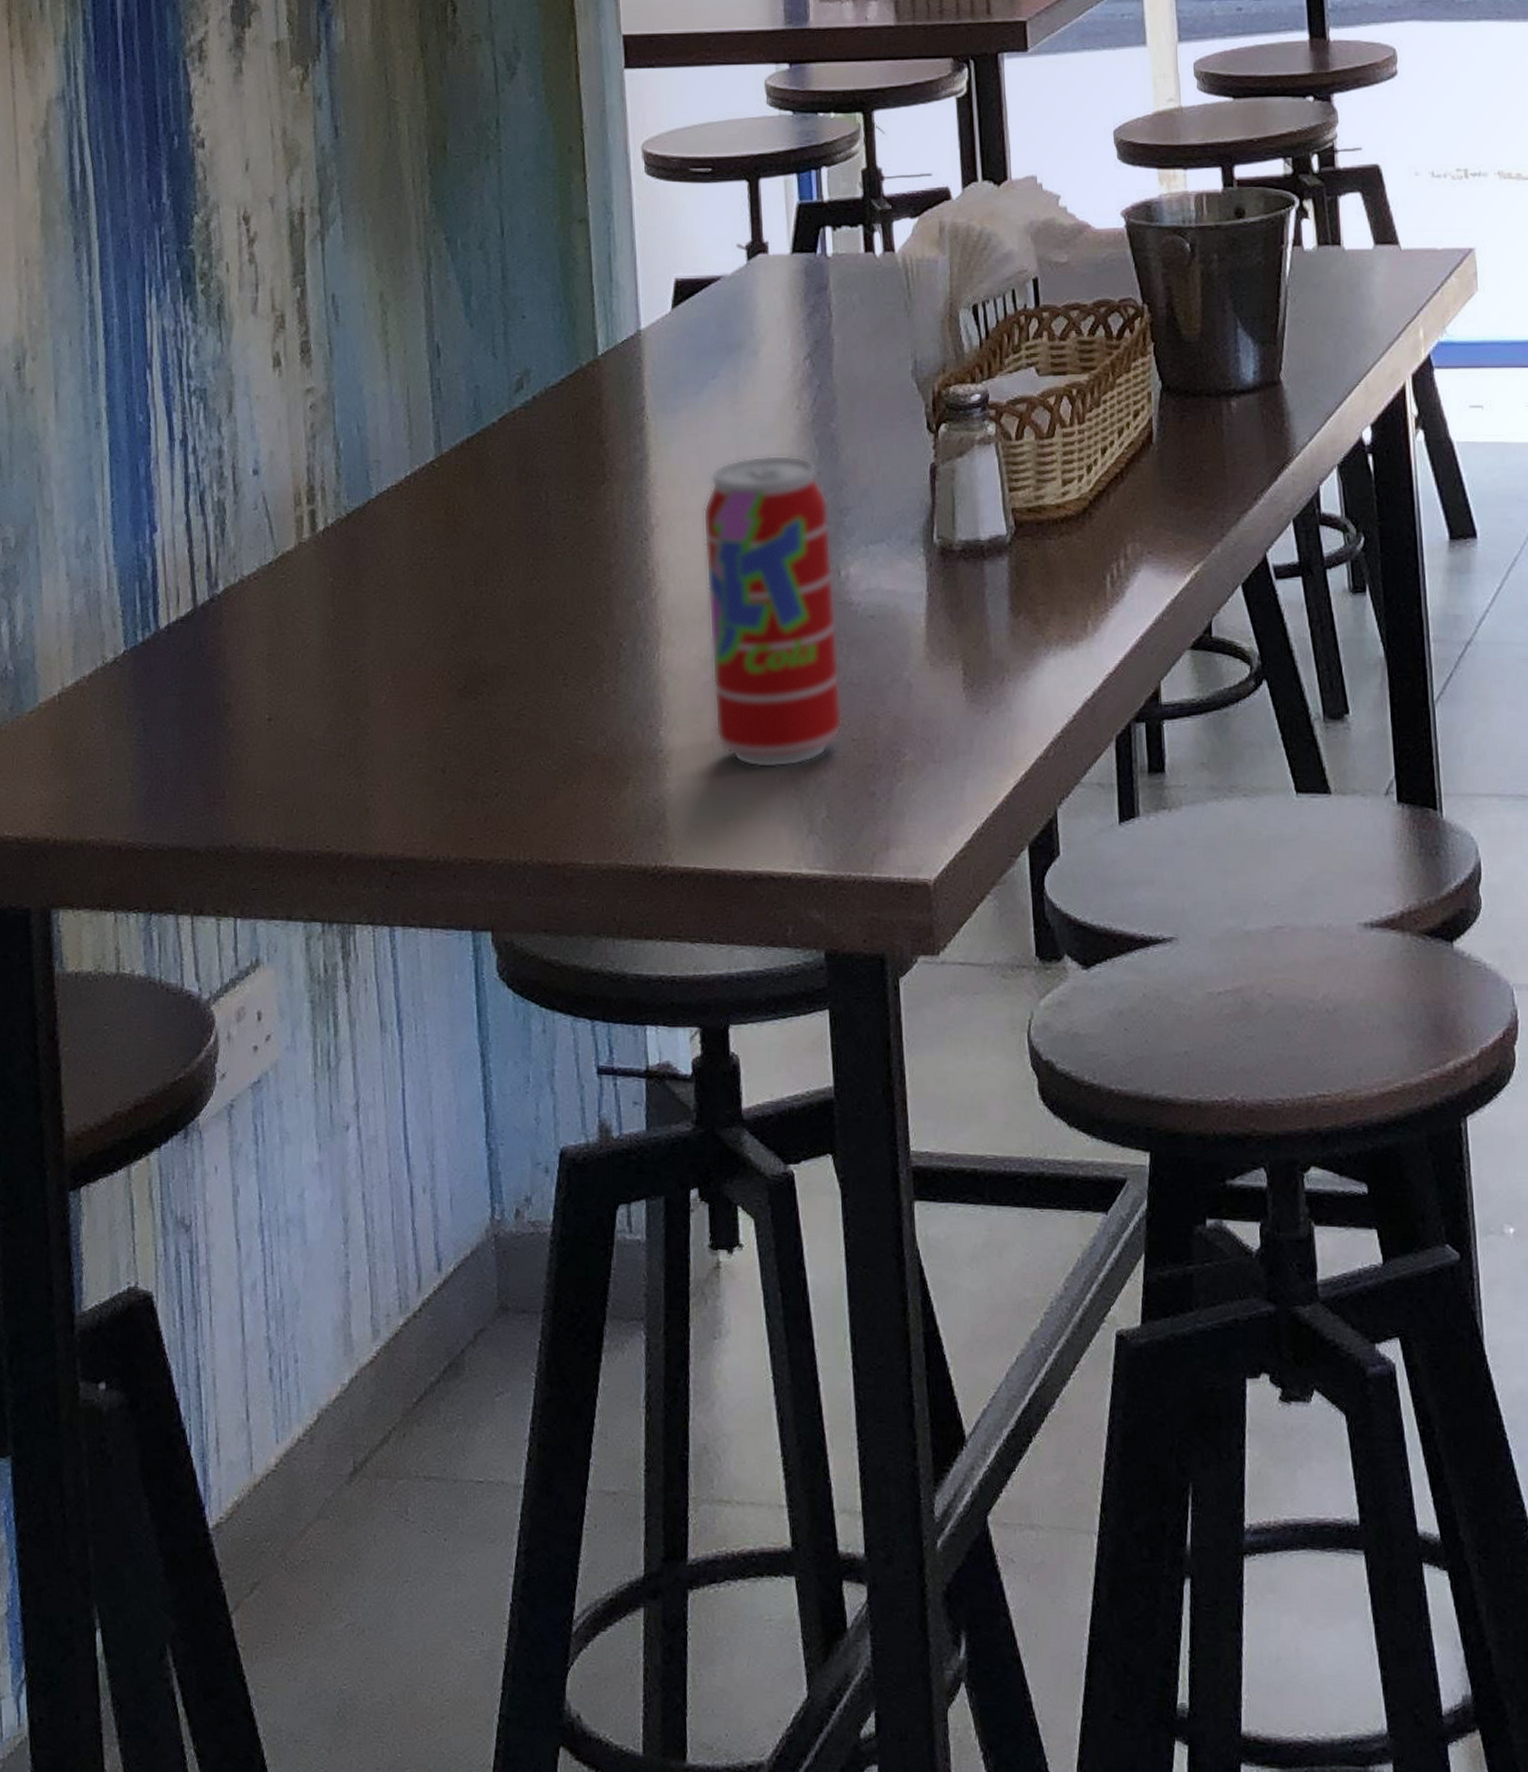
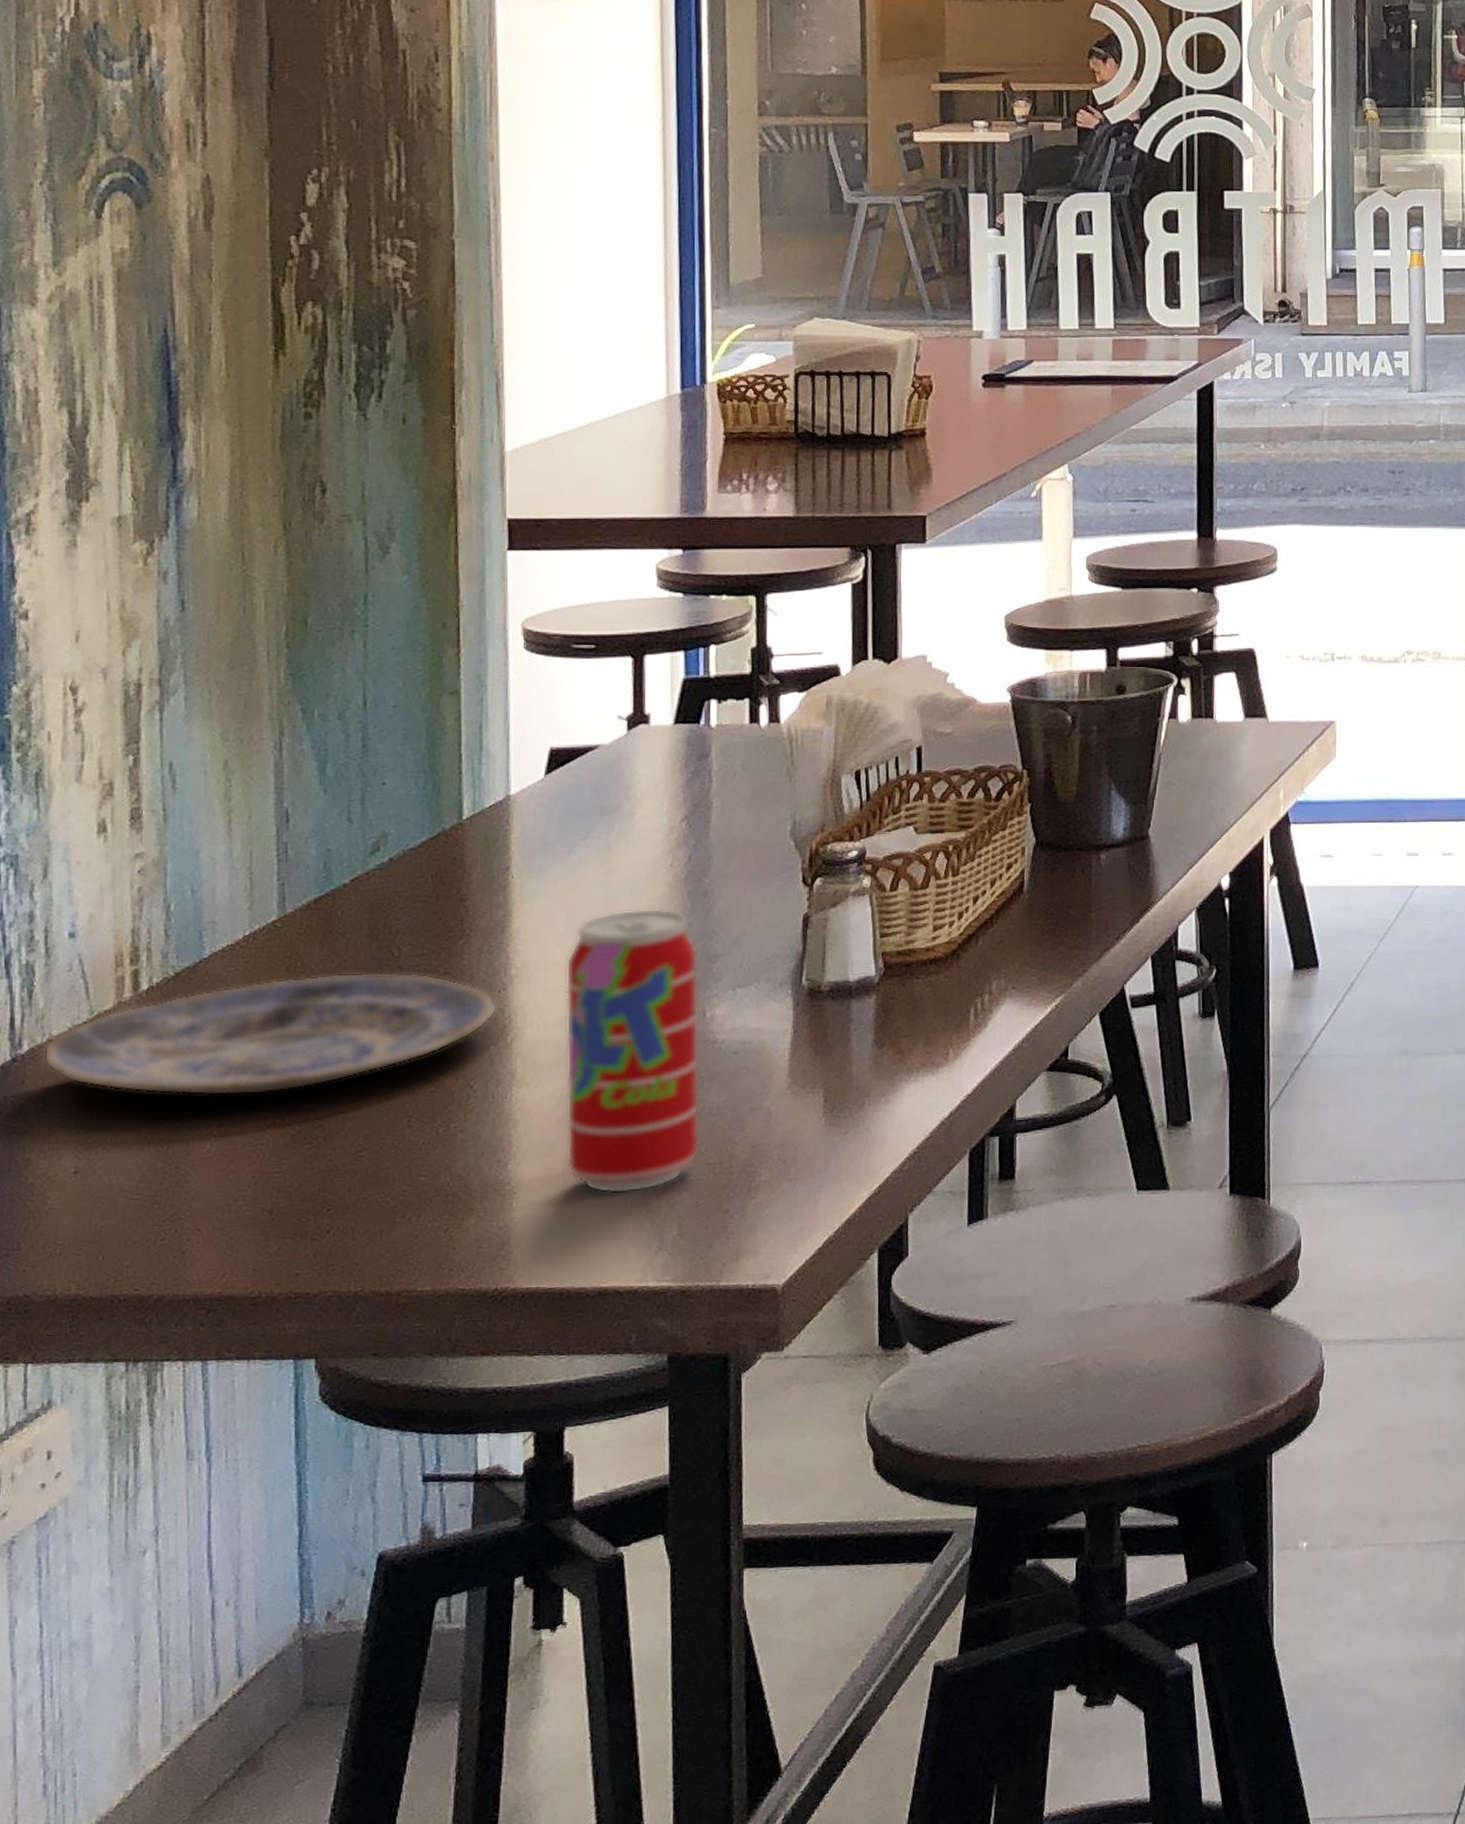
plate: none [237,518,641,645] -> present [44,972,498,1096]

